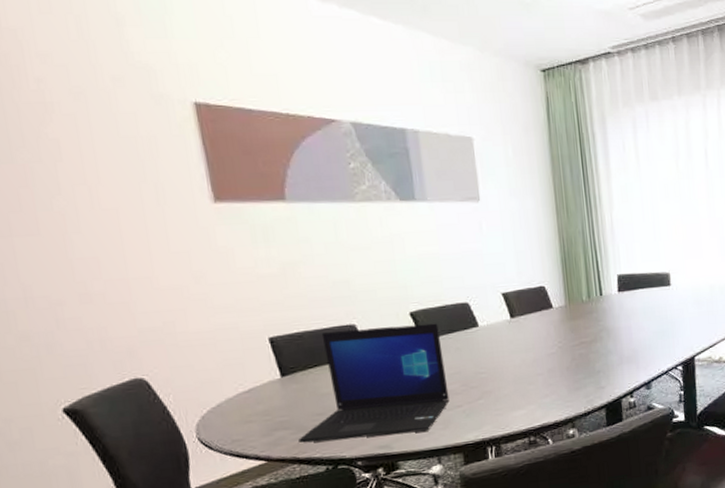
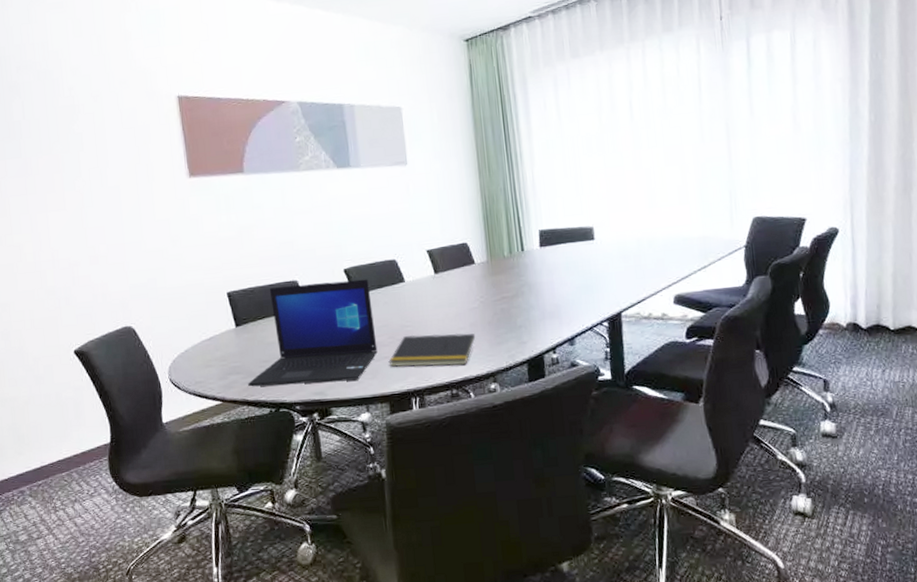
notepad: none [461,379,554,416] -> present [388,333,476,367]

